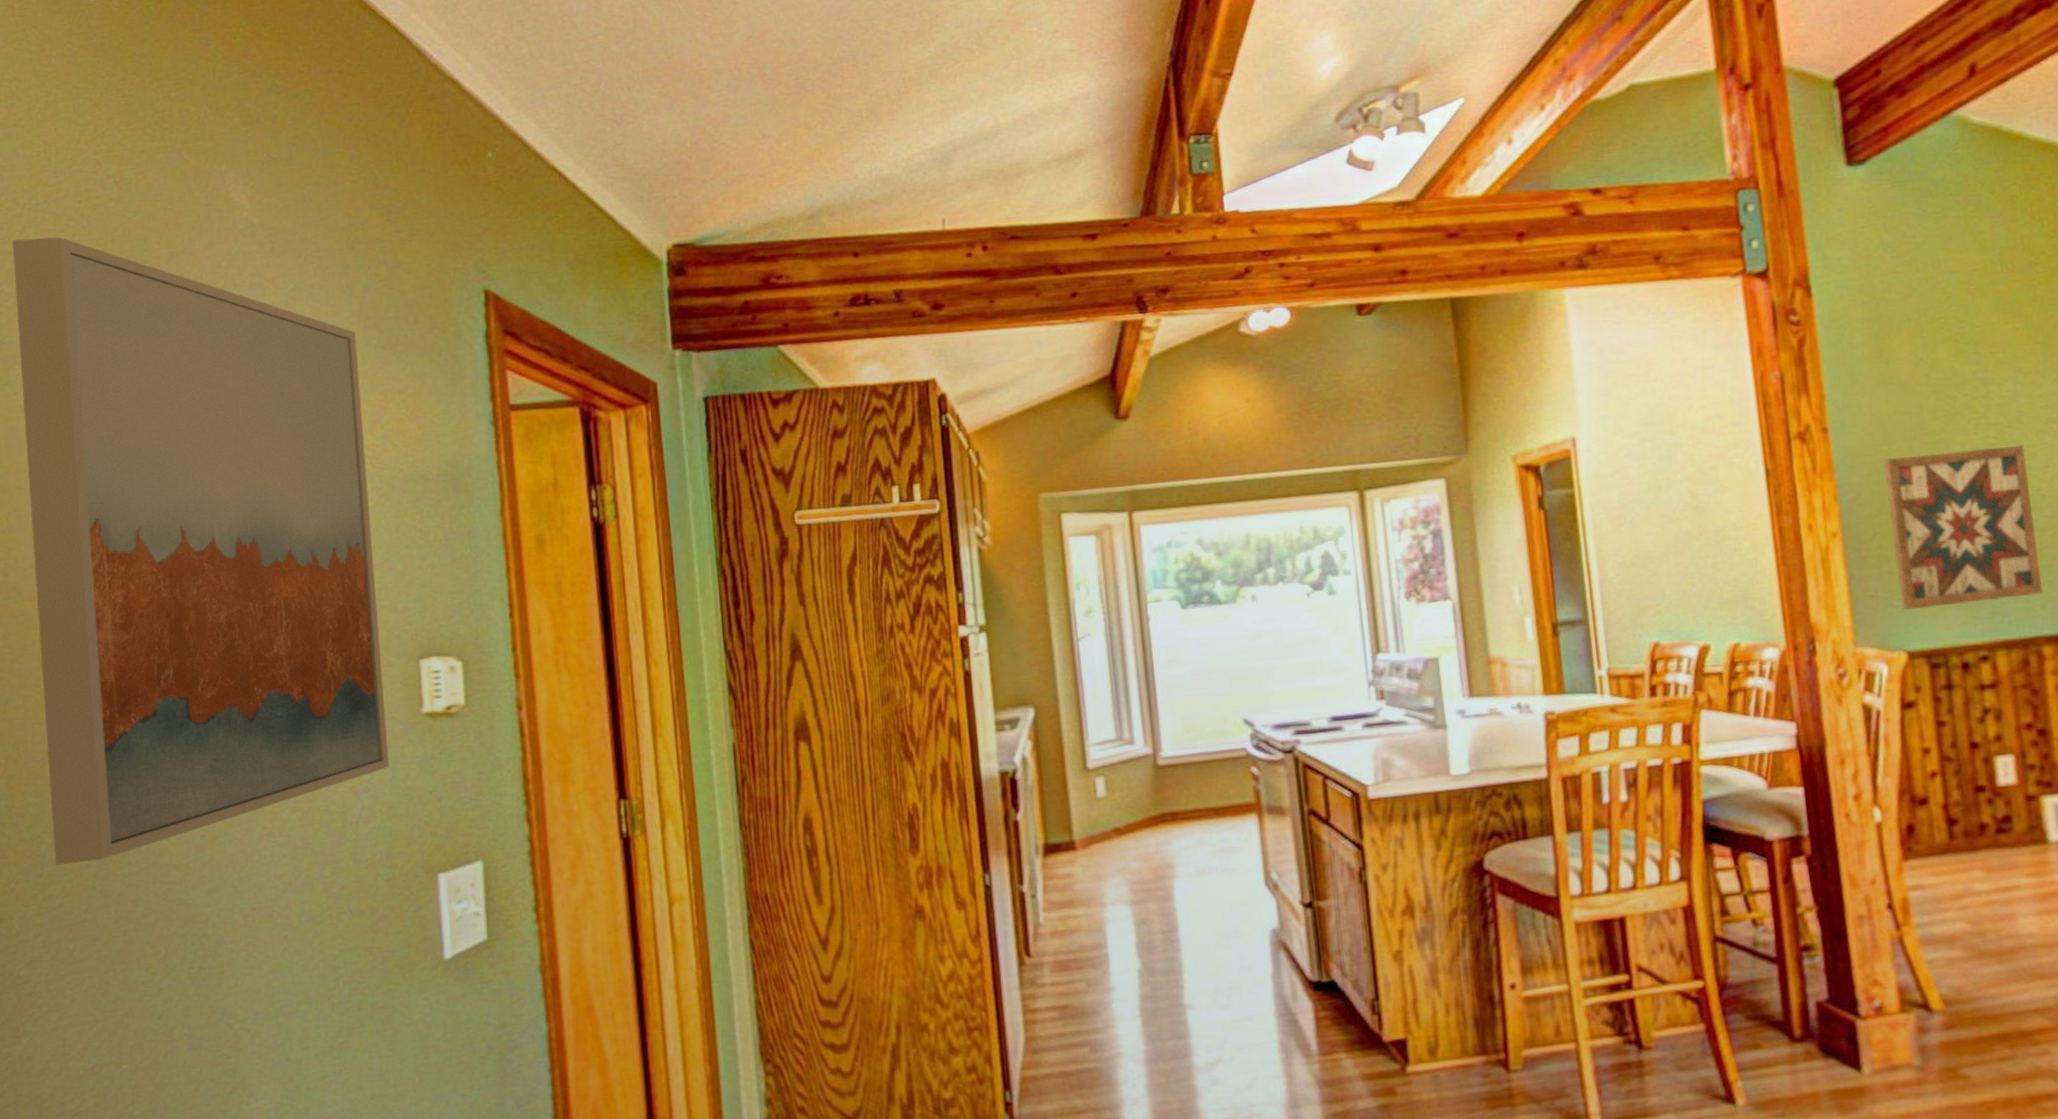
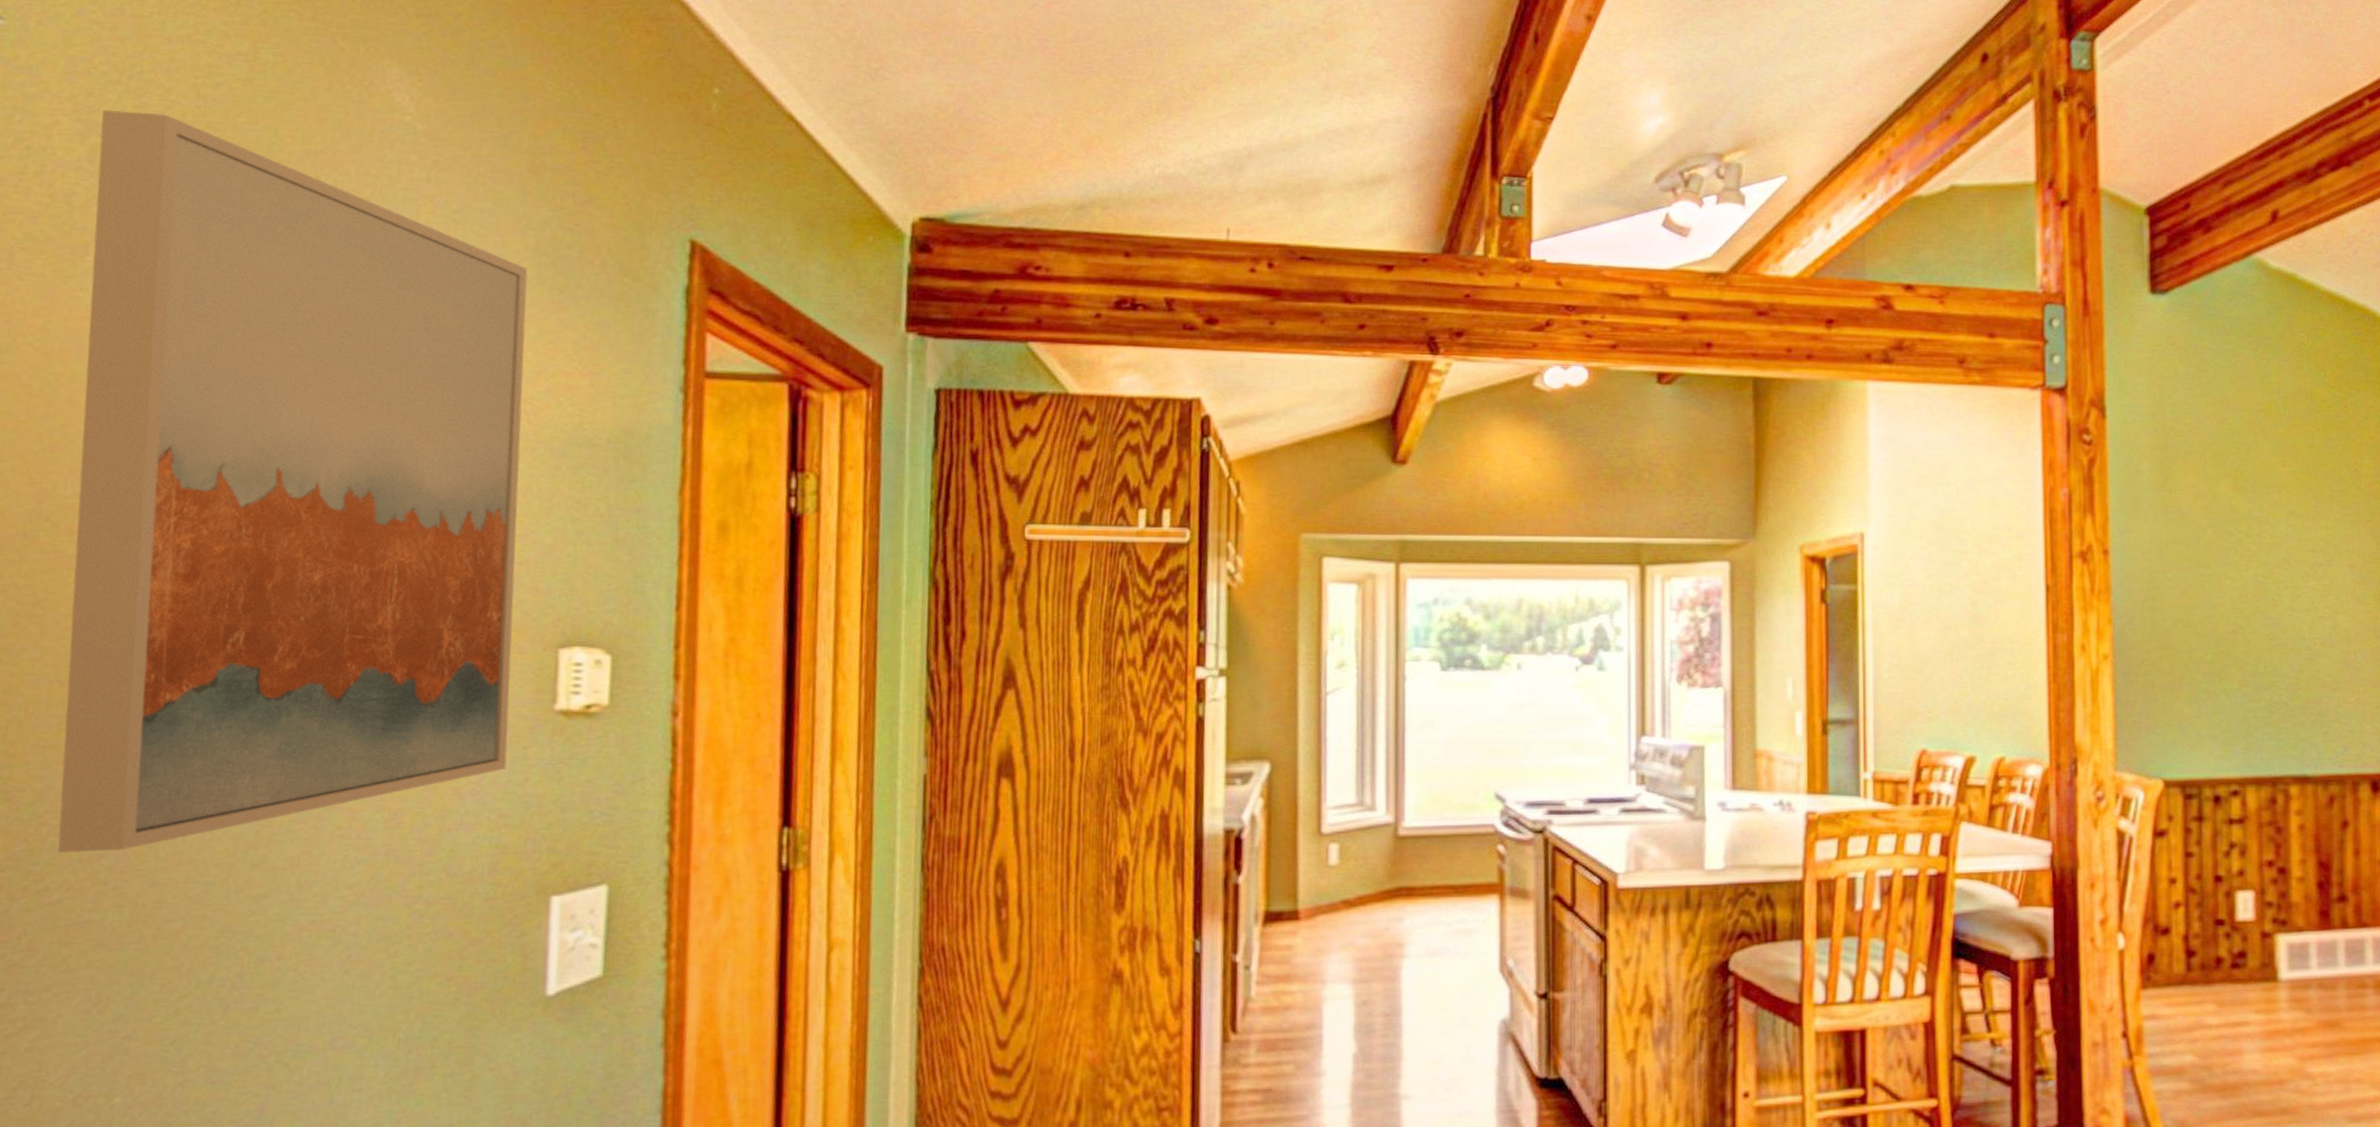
wall art: present [1883,444,2043,611] -> none [2158,585,2294,739]

